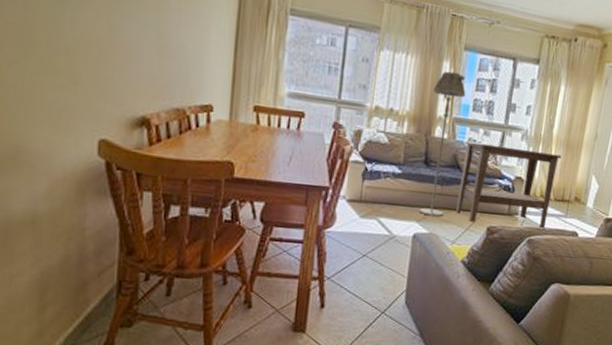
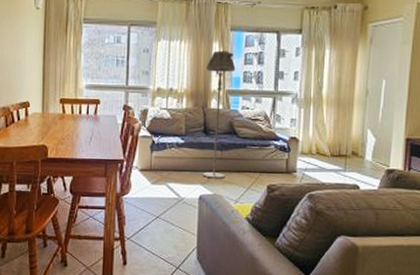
side table: present [456,141,562,228] -> none [237,109,334,183]

